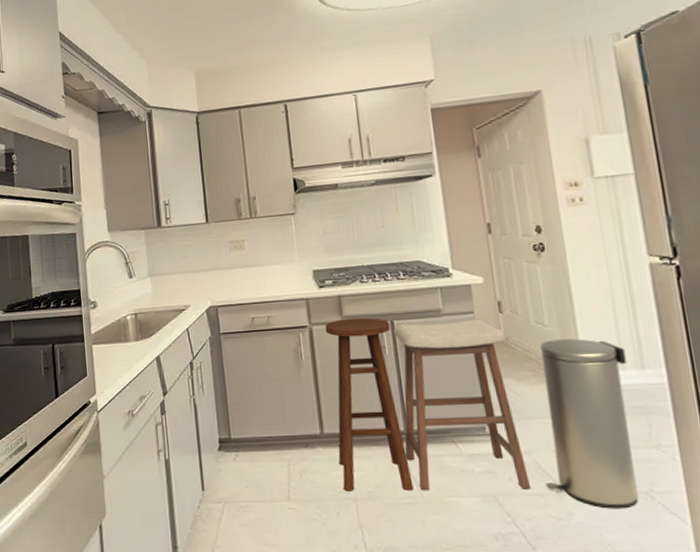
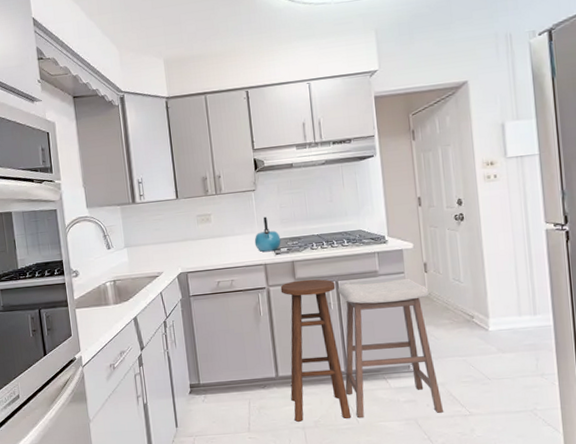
kettle: none [294,243,326,284] -> present [254,216,281,252]
pedal bin: present [539,338,639,509] -> none [455,292,525,425]

